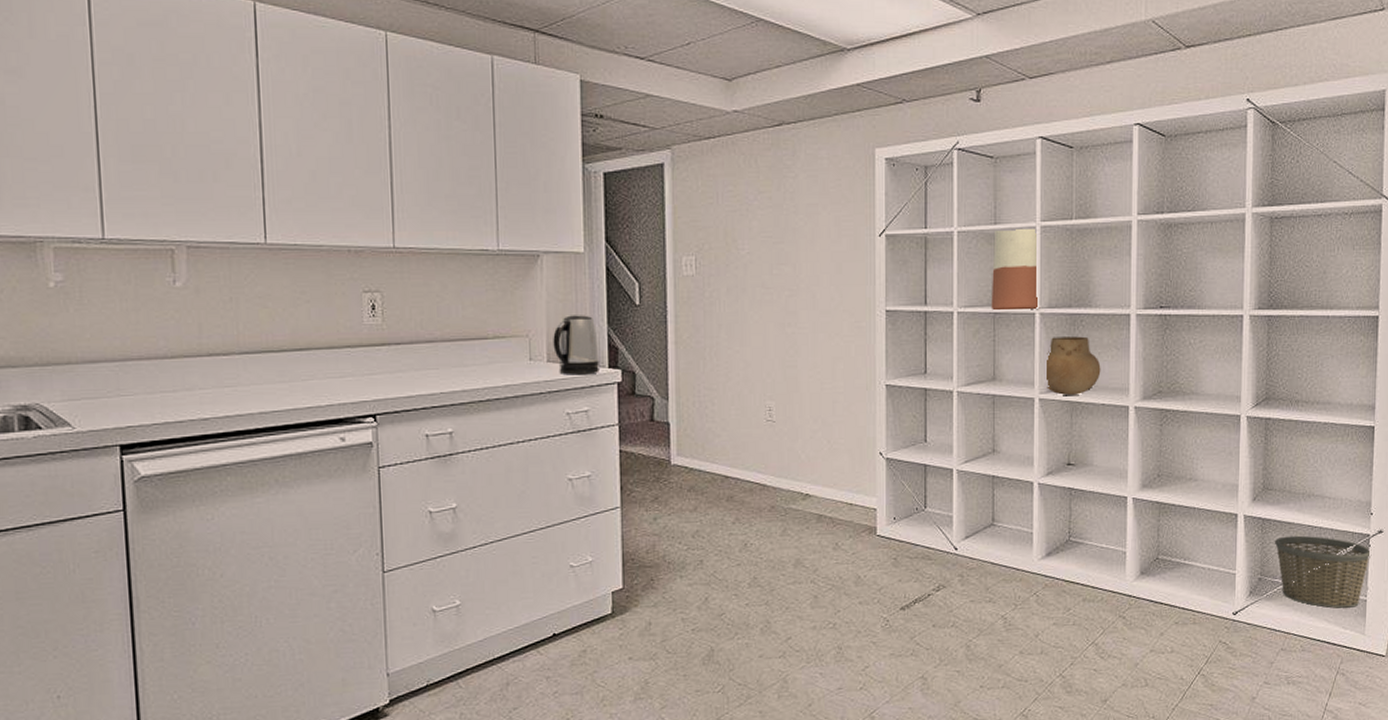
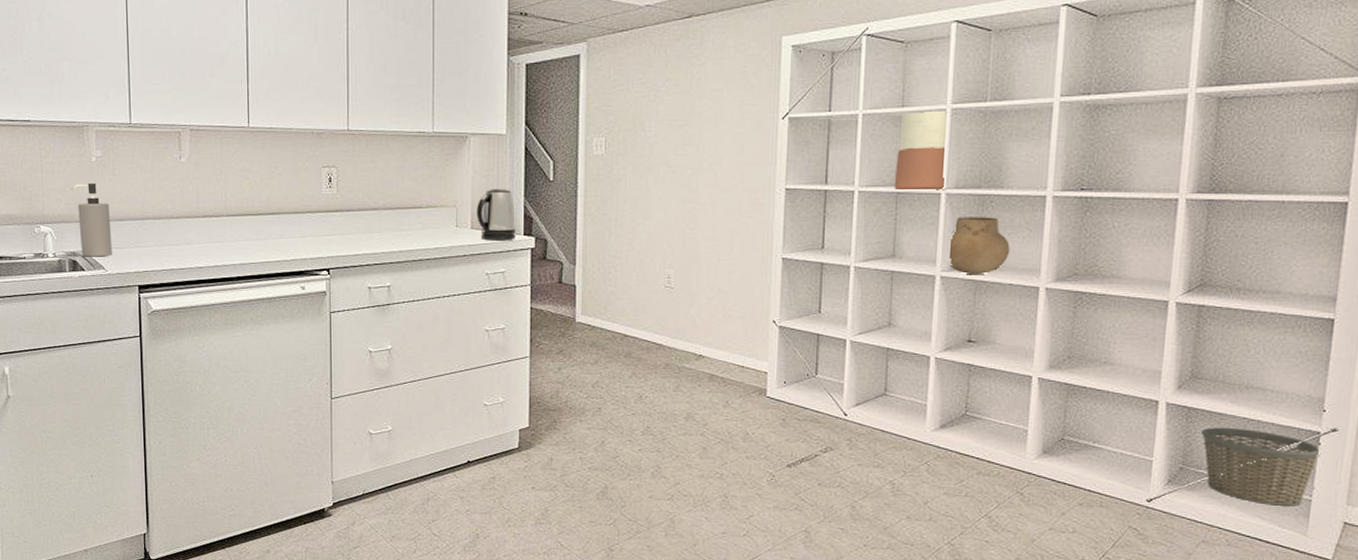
soap dispenser: none [18,316,81,411] -> present [70,184,112,257]

